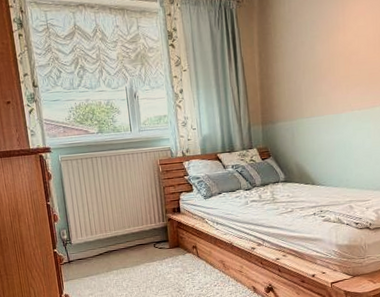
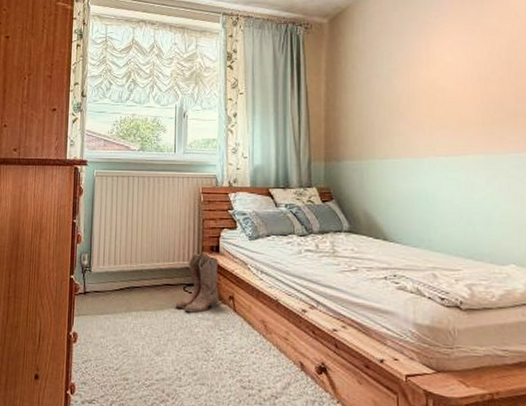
boots: none [149,215,185,264] -> present [175,253,219,313]

